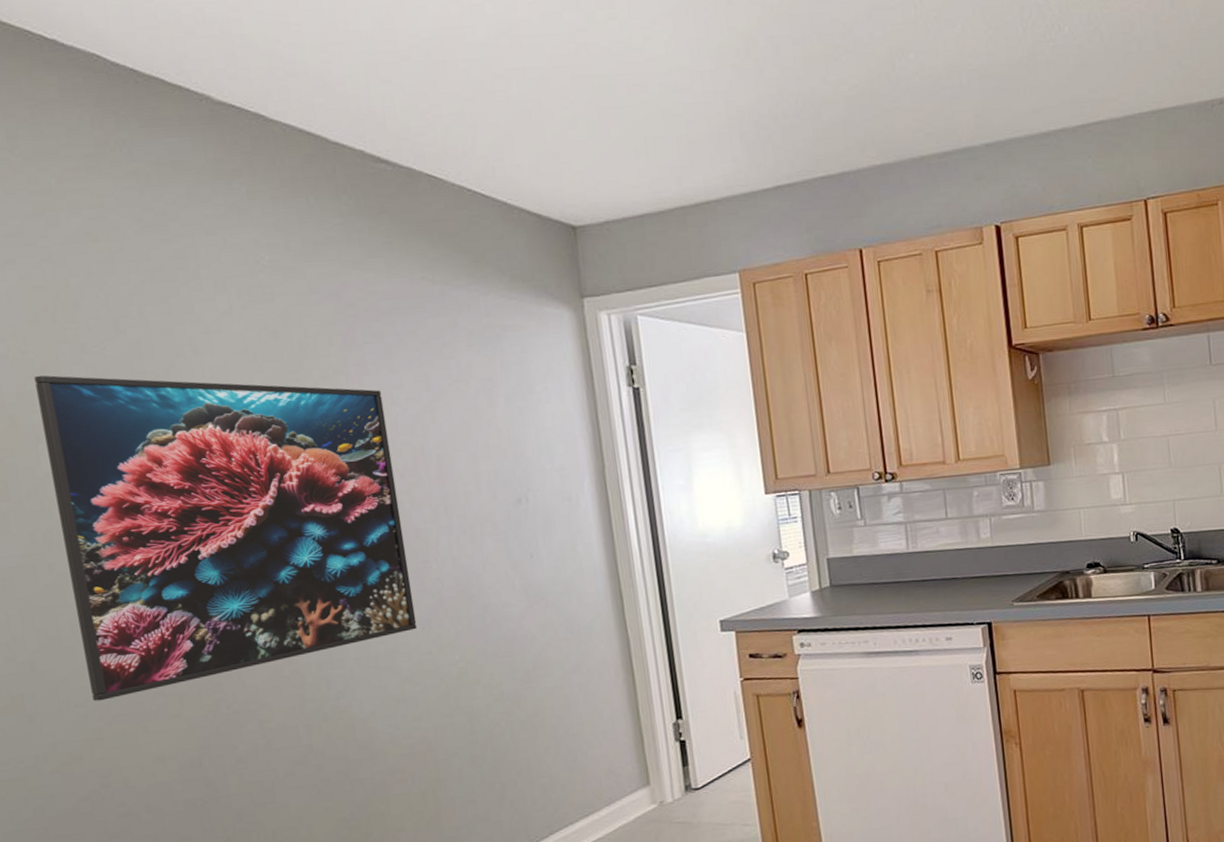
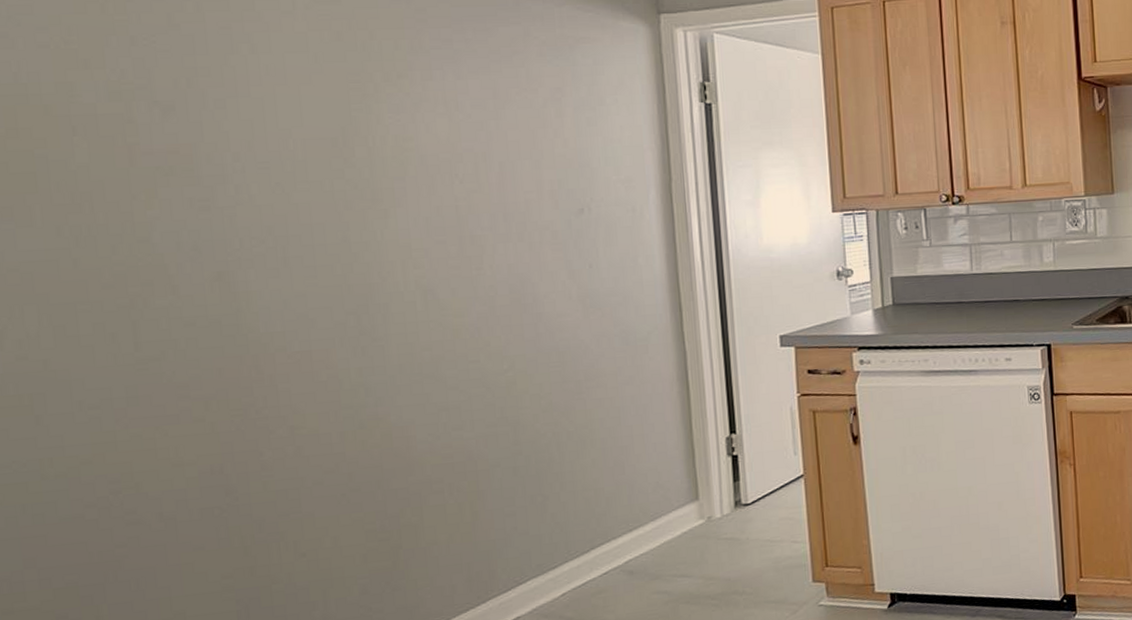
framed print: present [34,375,418,702] -> none [76,66,466,403]

